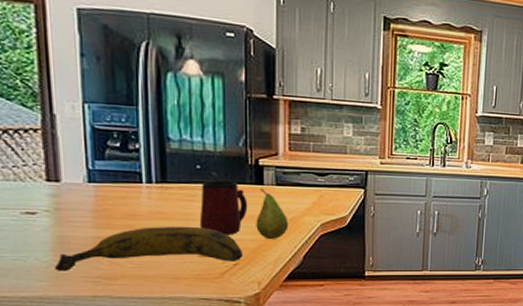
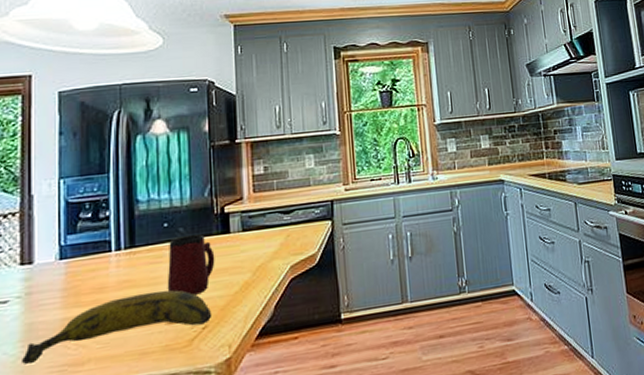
fruit: present [256,188,289,239] -> none [224,237,257,293]

